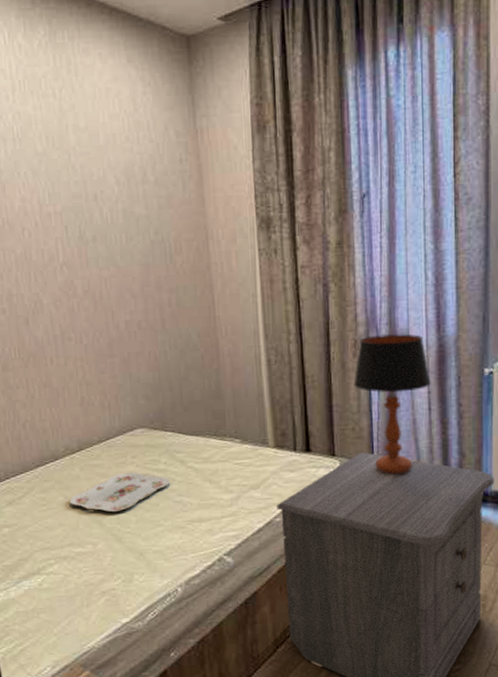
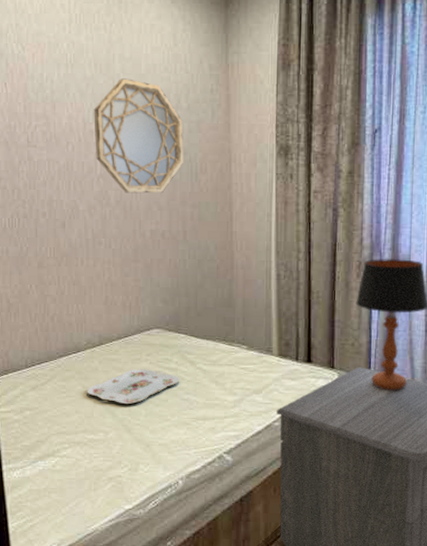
home mirror: none [49,152,155,282] -> present [94,78,183,194]

